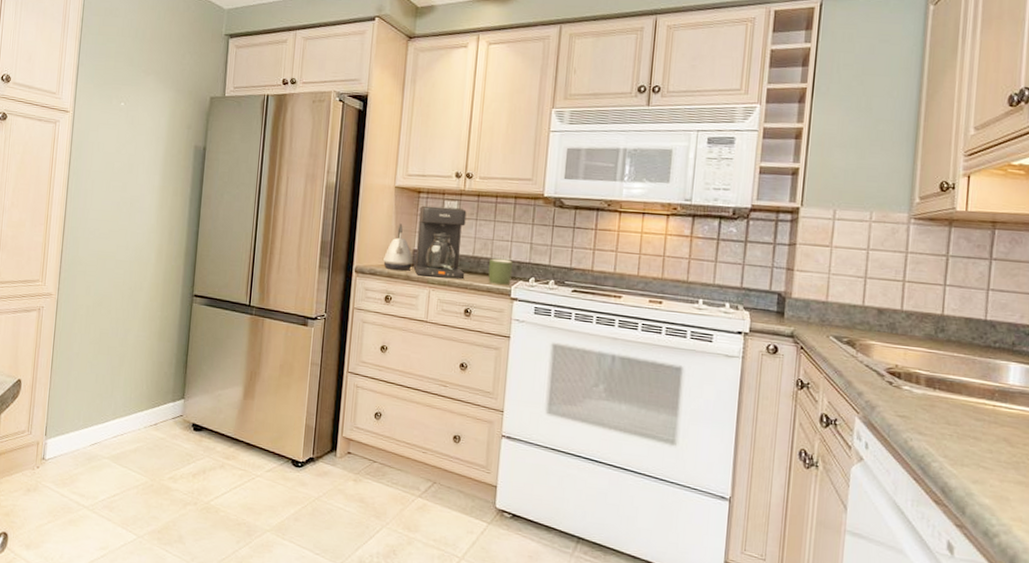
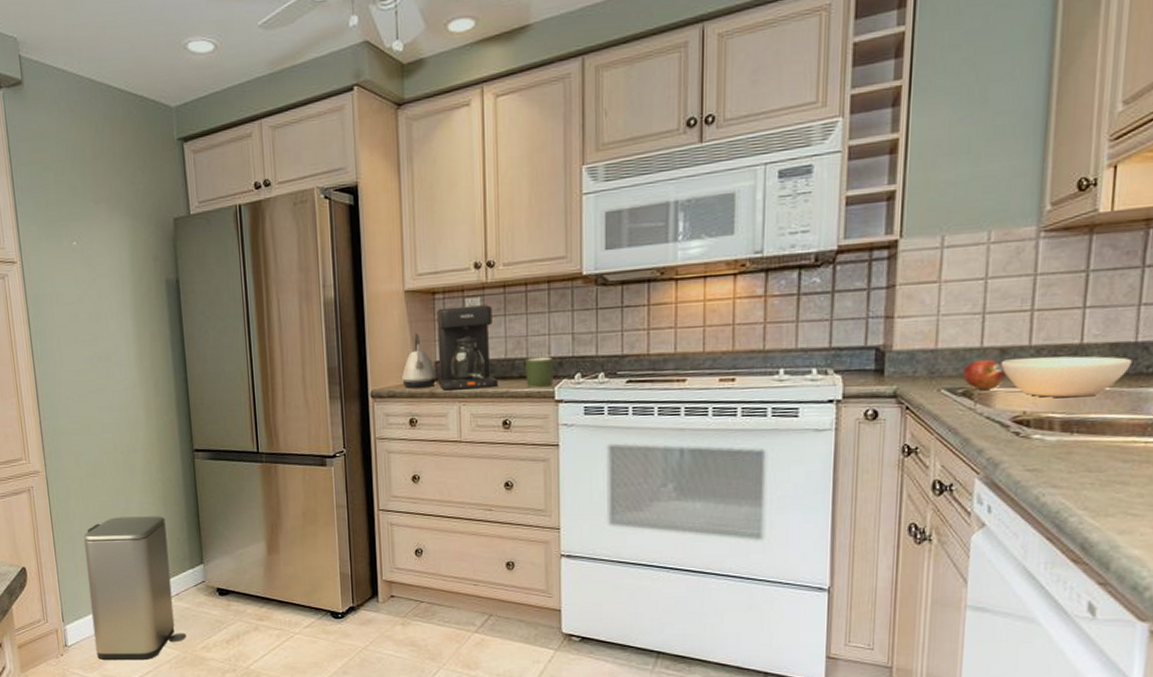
pedal bin: none [70,345,157,482] -> present [83,516,186,660]
fruit: none [848,315,882,342] -> present [963,359,1005,390]
soup bowl: none [878,319,982,360] -> present [1000,356,1132,398]

